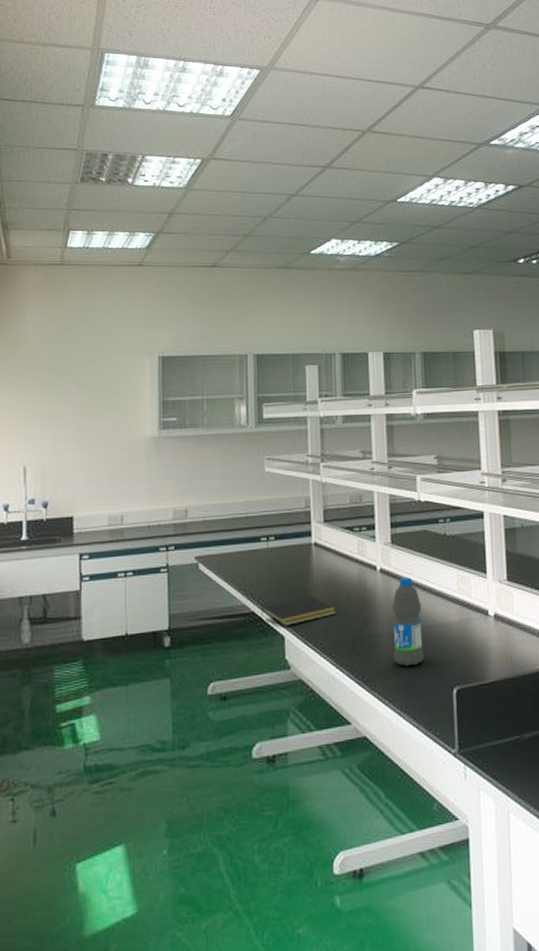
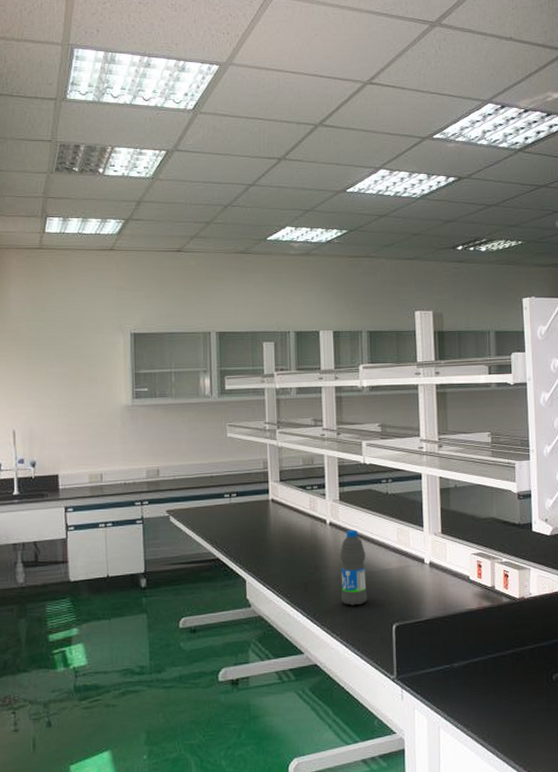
notepad: present [260,595,337,626] -> none [224,544,291,571]

